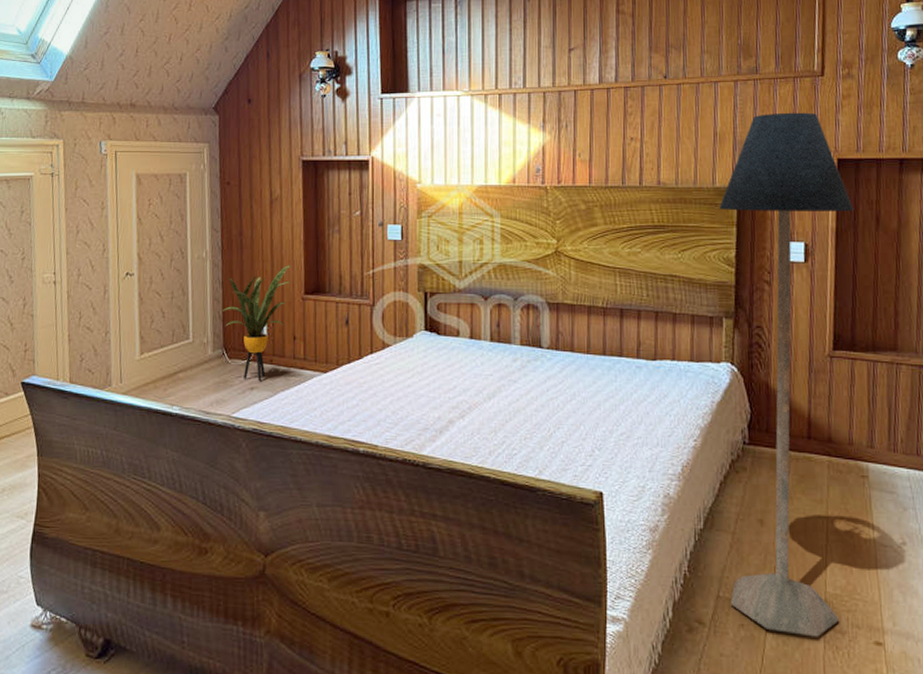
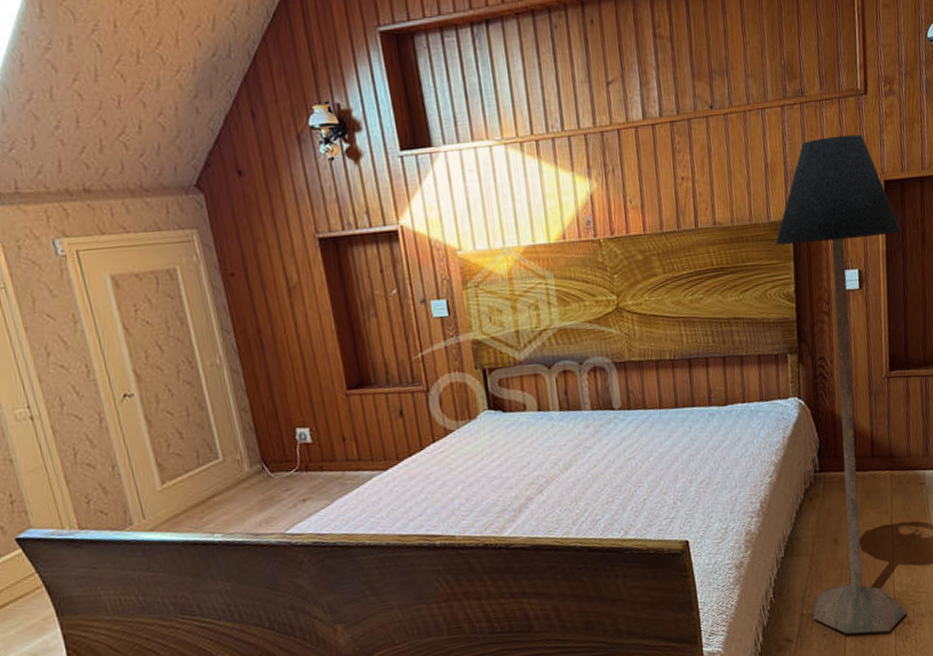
house plant: present [220,264,292,382] -> none [251,358,329,492]

